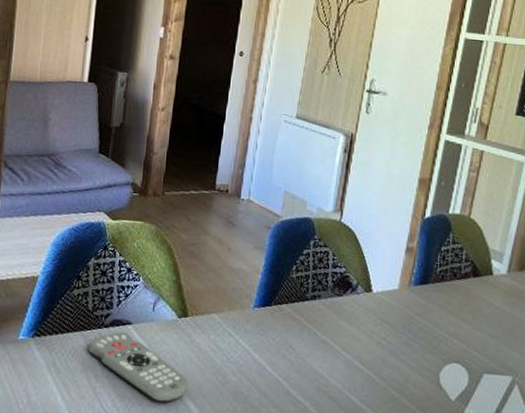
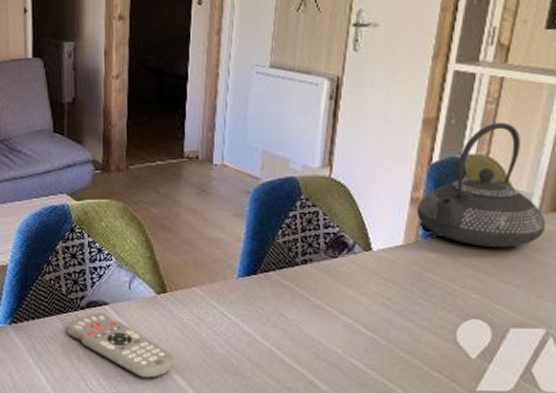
teapot: none [410,188,514,300] -> present [416,122,546,248]

